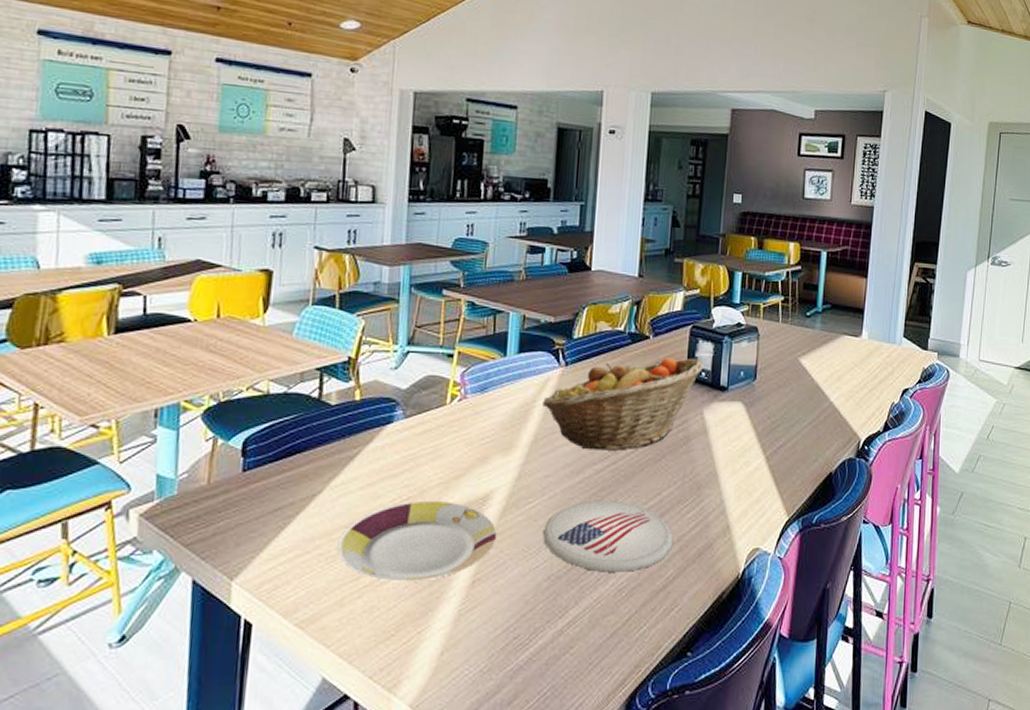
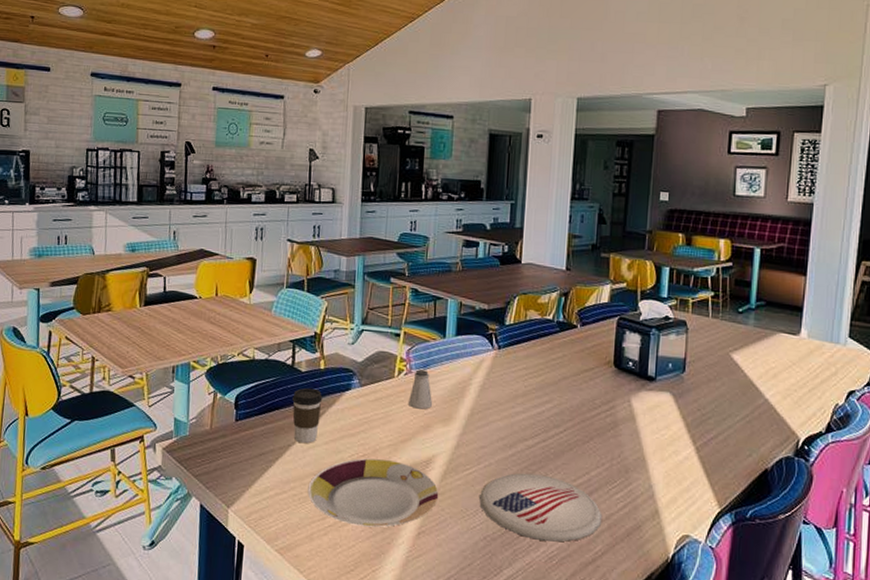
coffee cup: none [319,424,358,492] -> present [292,387,323,444]
saltshaker: none [461,394,491,439] -> present [407,369,433,409]
fruit basket: present [543,357,704,451] -> none [478,345,631,430]

